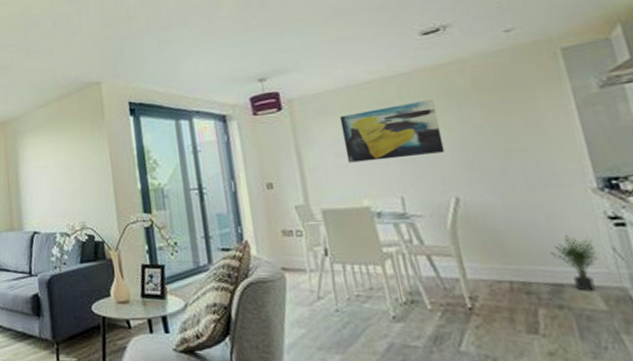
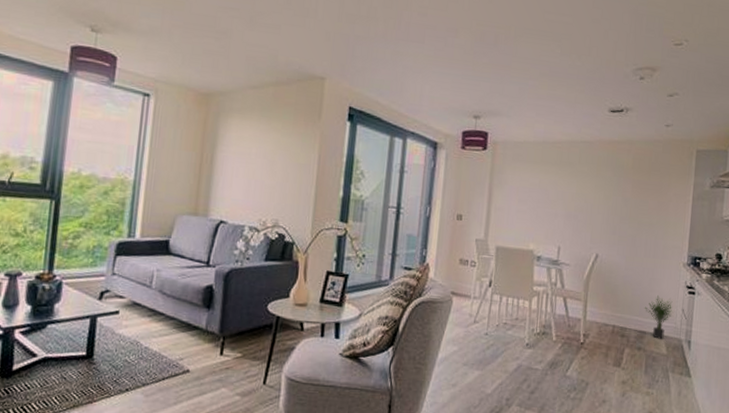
wall art: present [339,100,445,163] -> none [527,166,603,216]

